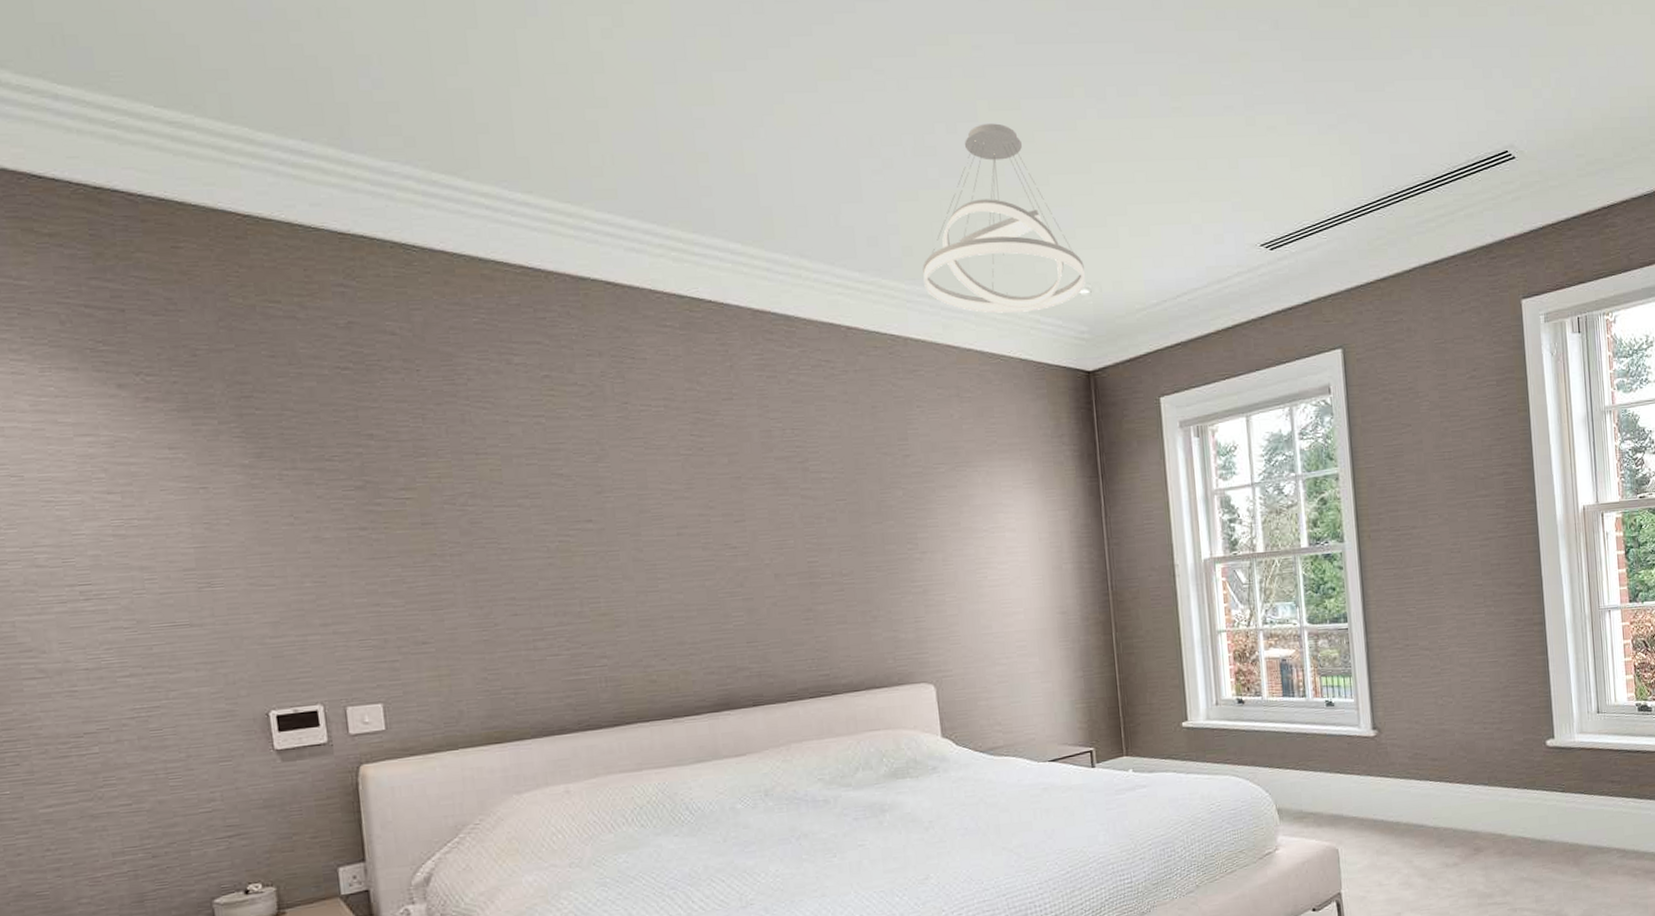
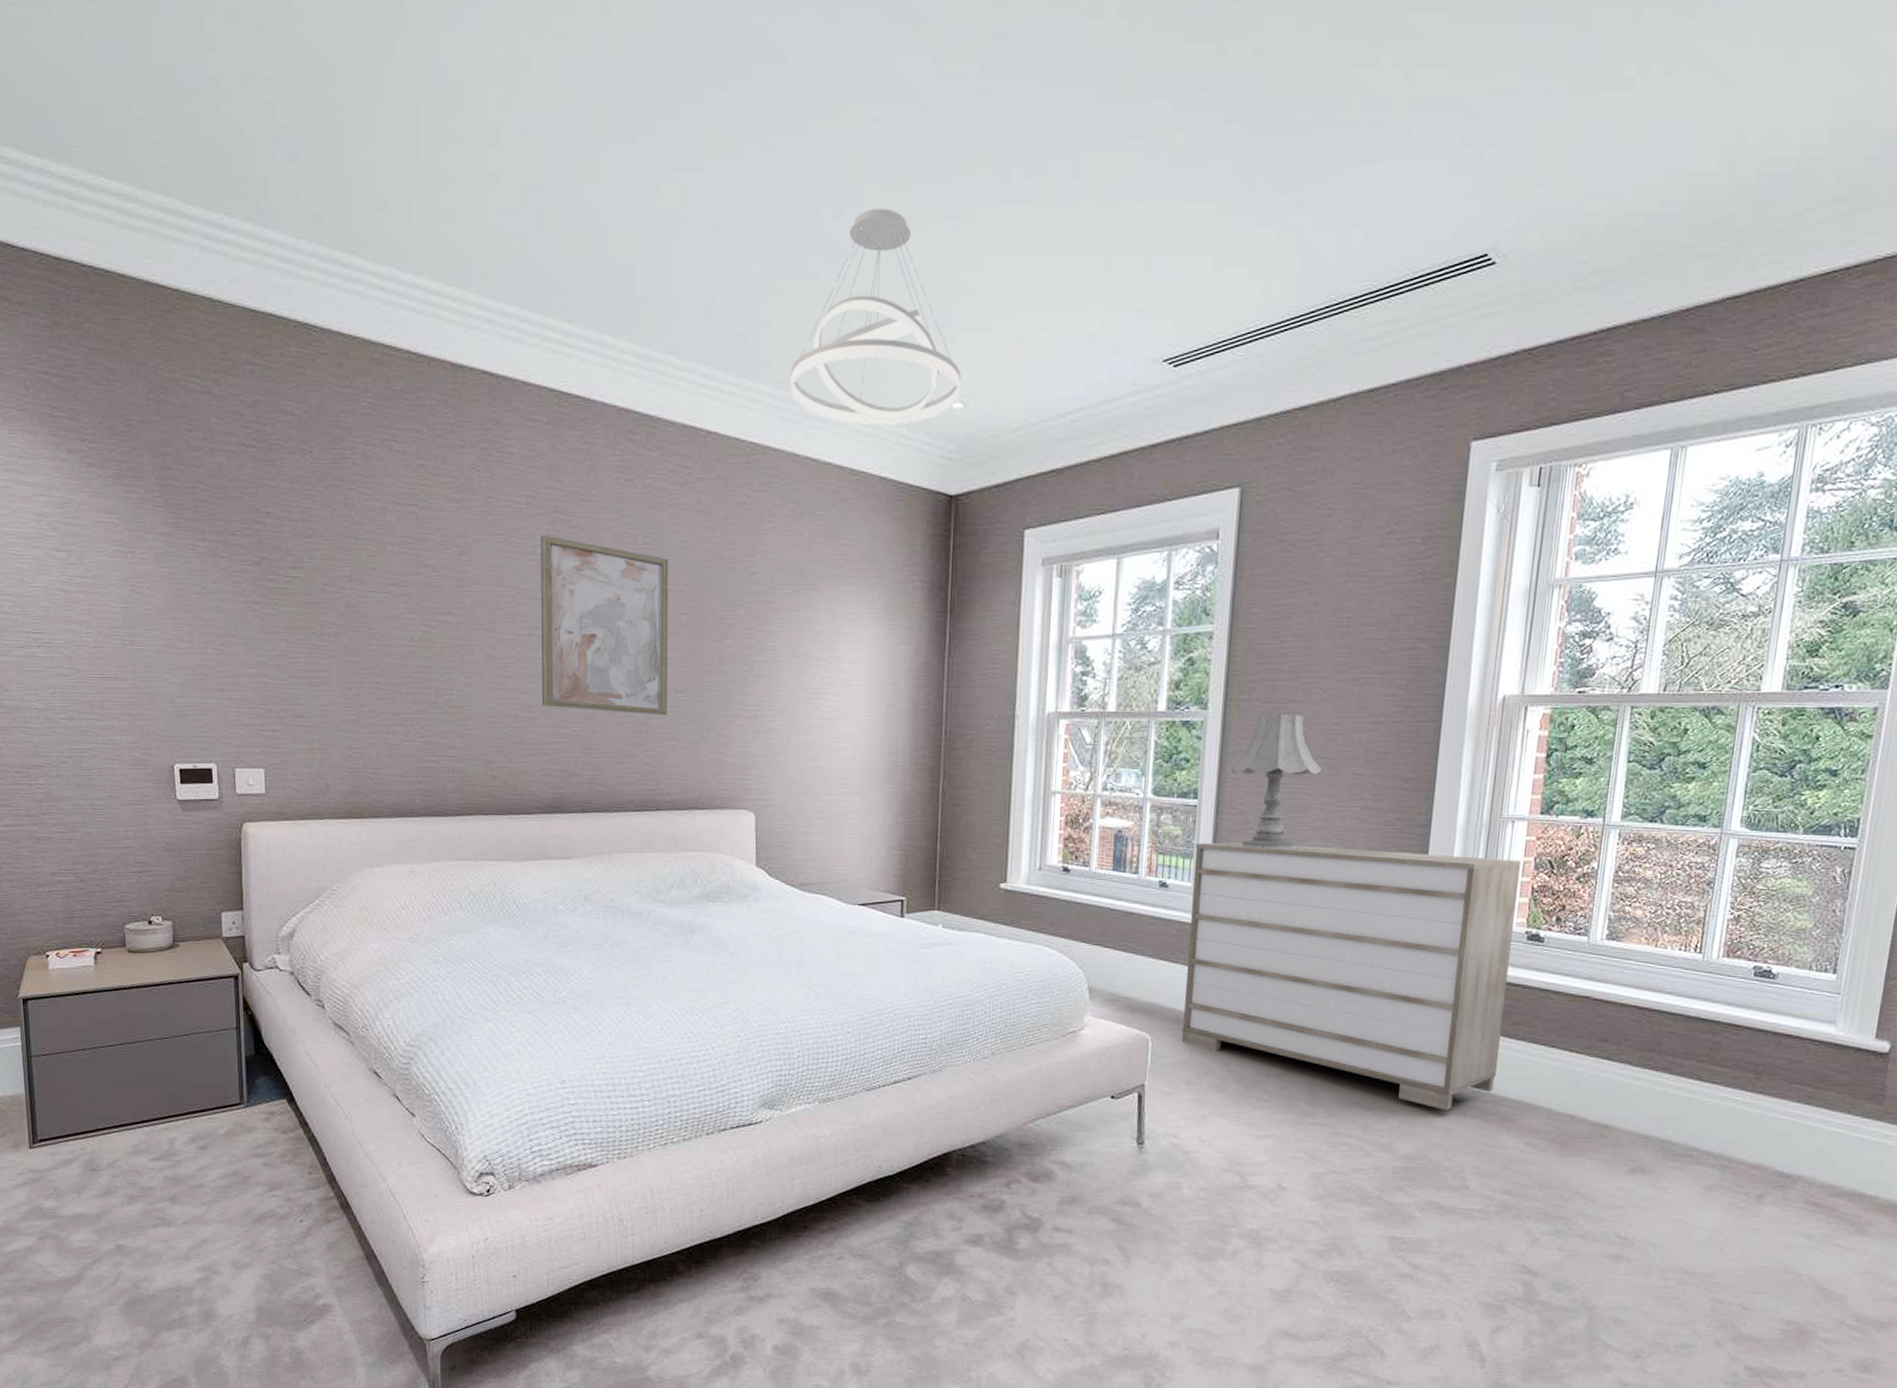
wall art: none [683,436,834,604] -> present [541,536,669,716]
dresser: none [1352,643,1636,872] -> present [1181,841,1521,1110]
table lamp: none [1372,538,1449,661] -> present [1231,714,1322,850]

